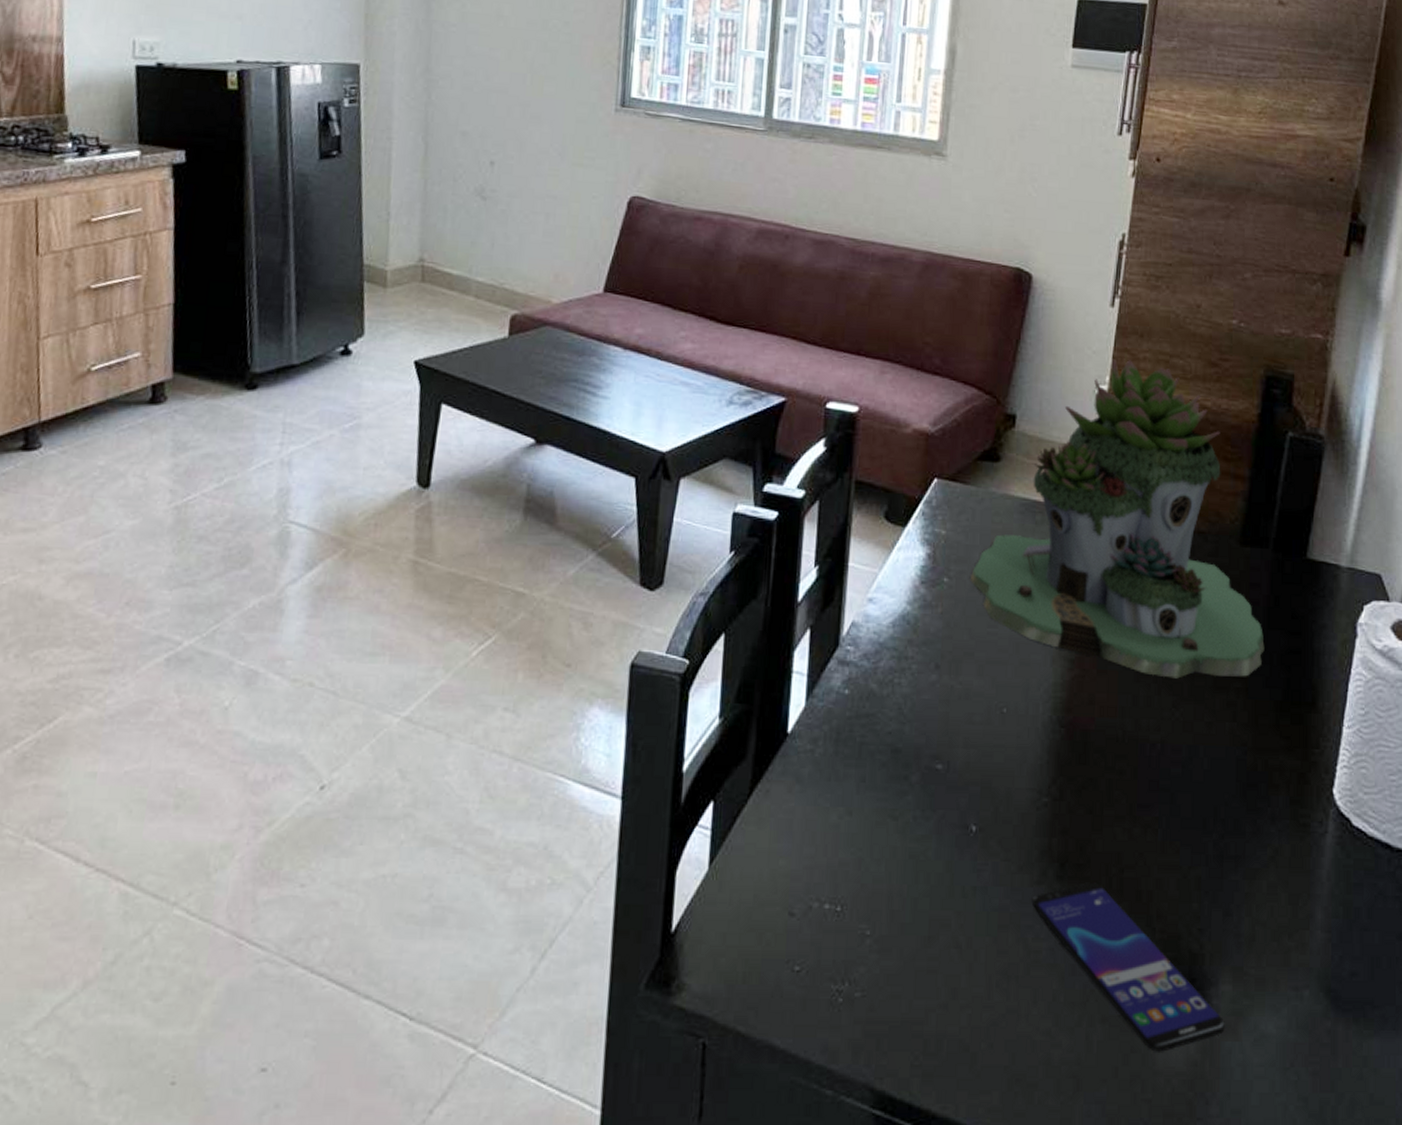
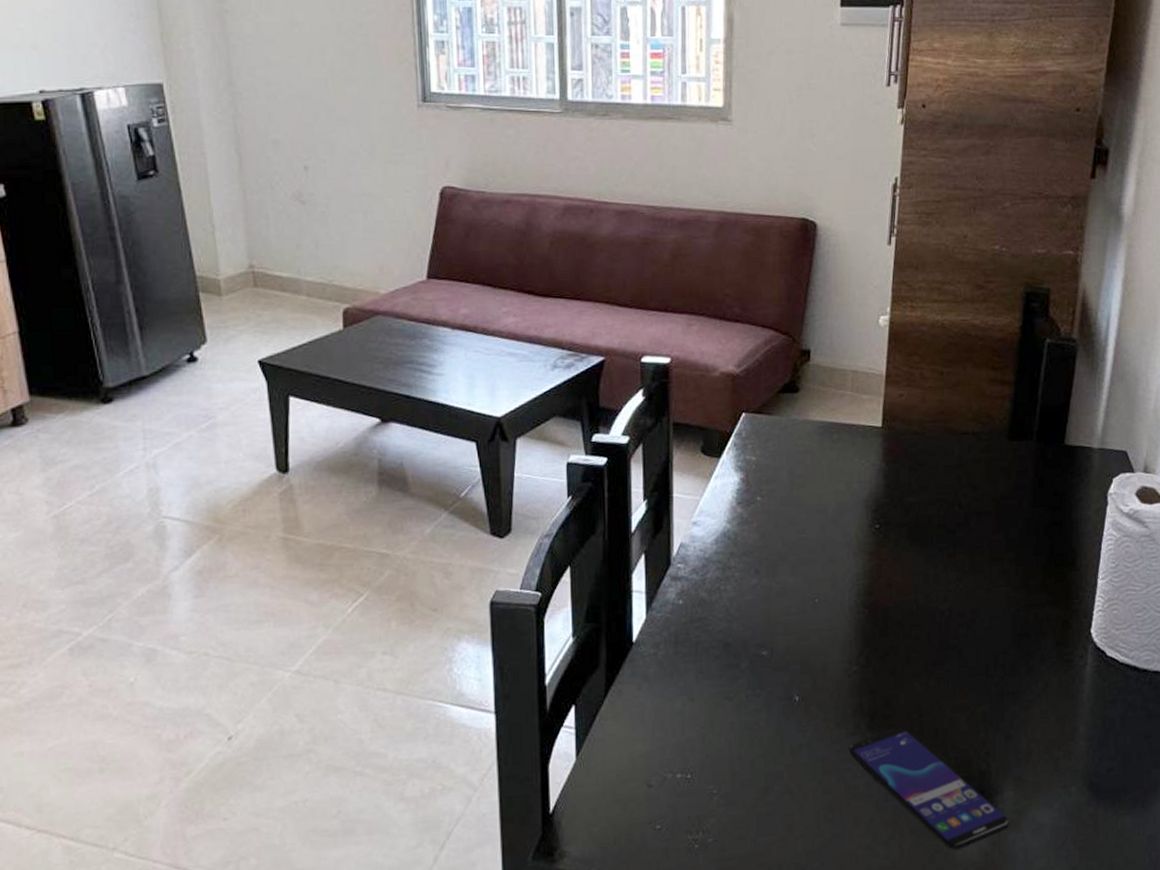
succulent planter: present [971,359,1265,679] -> none [780,291,1032,557]

